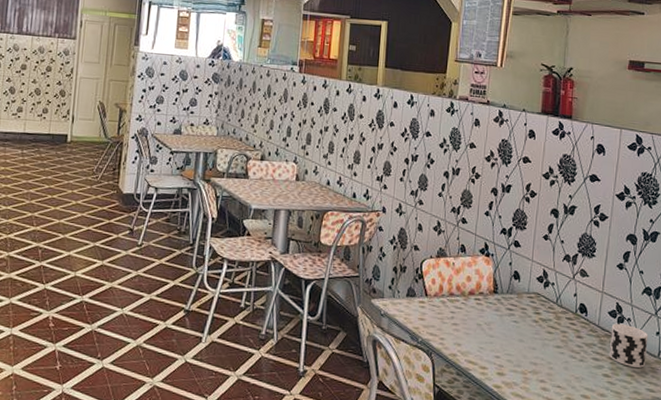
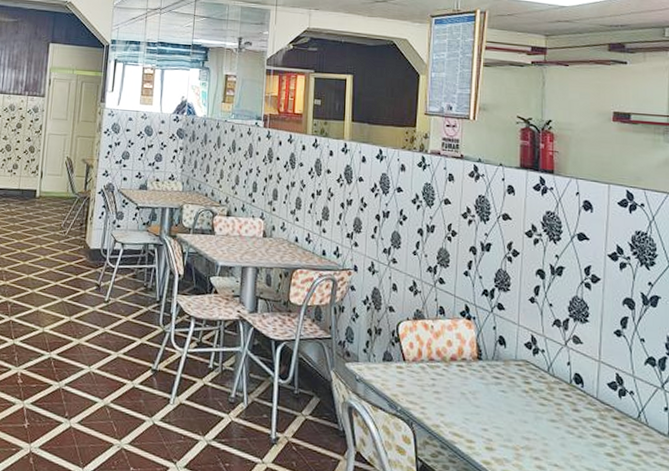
cup: present [608,323,649,368] -> none [611,396,656,447]

